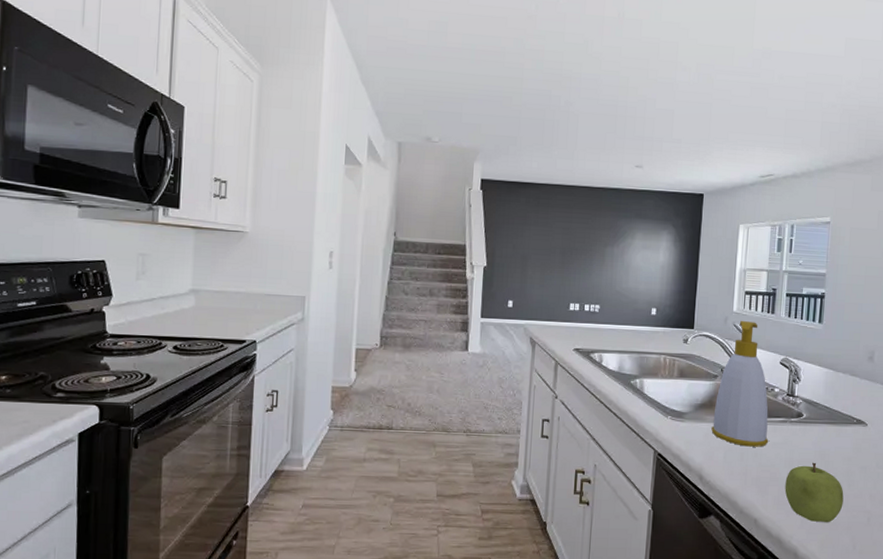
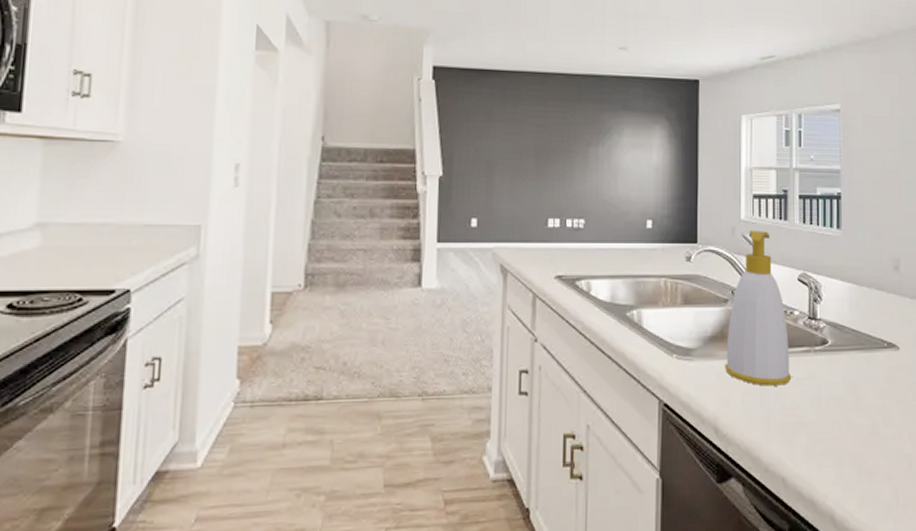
fruit: present [785,462,844,523] -> none [814,399,881,475]

